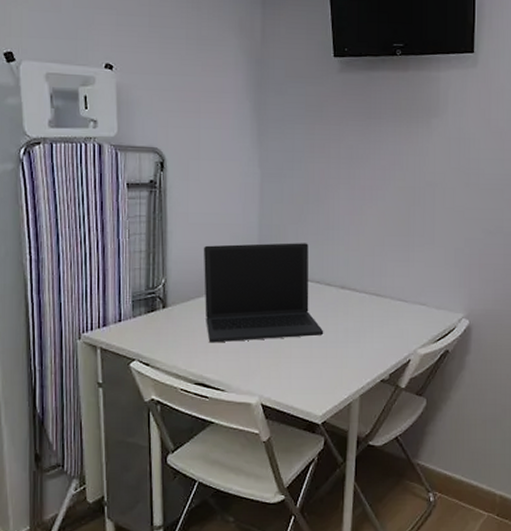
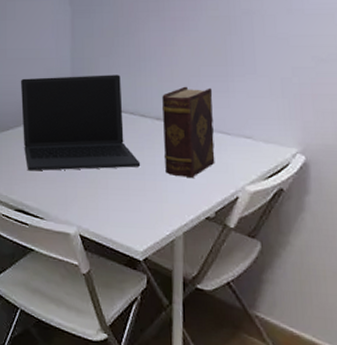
diary: none [346,255,395,345] -> present [161,86,215,179]

